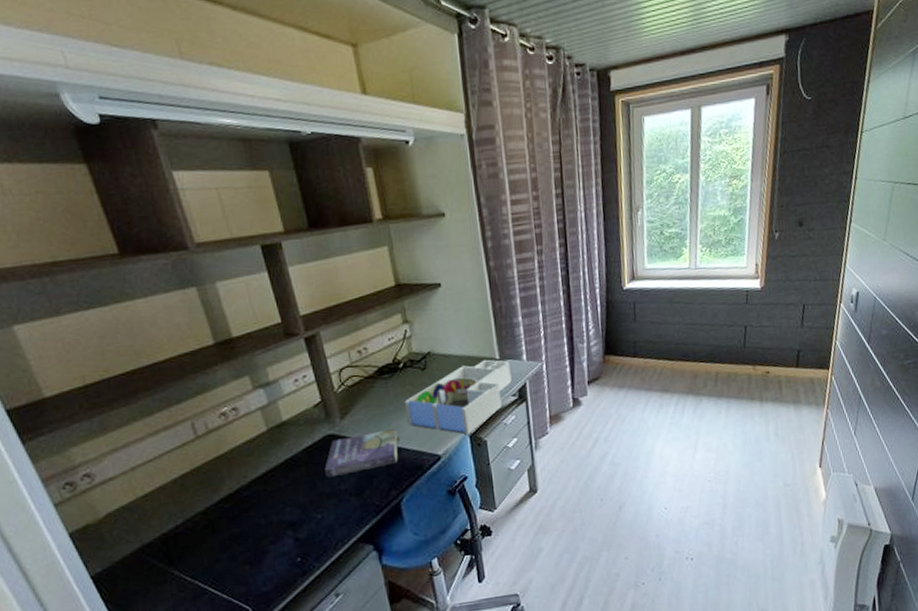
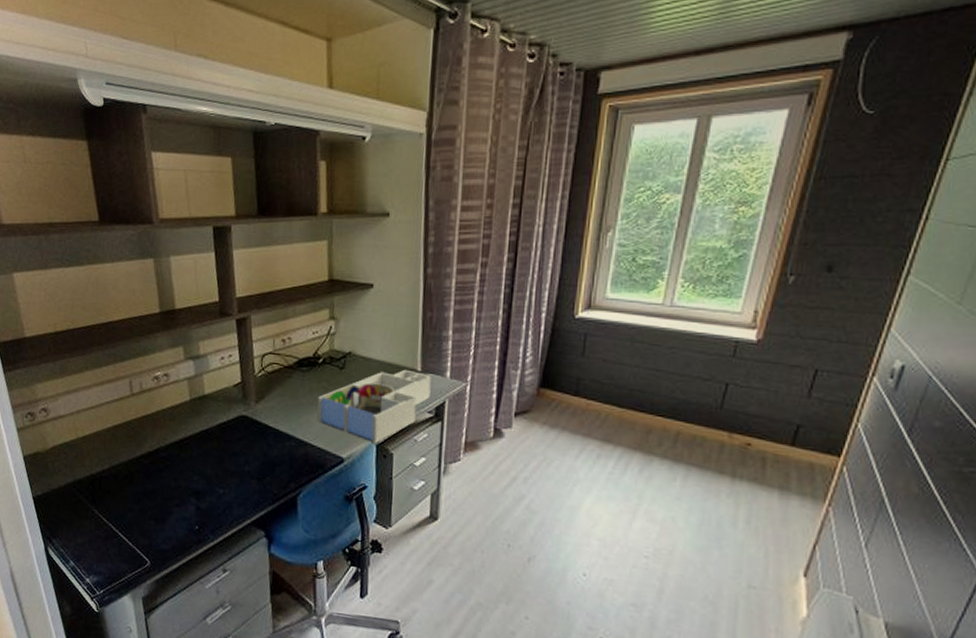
book: present [325,430,401,478] -> none [233,421,308,457]

